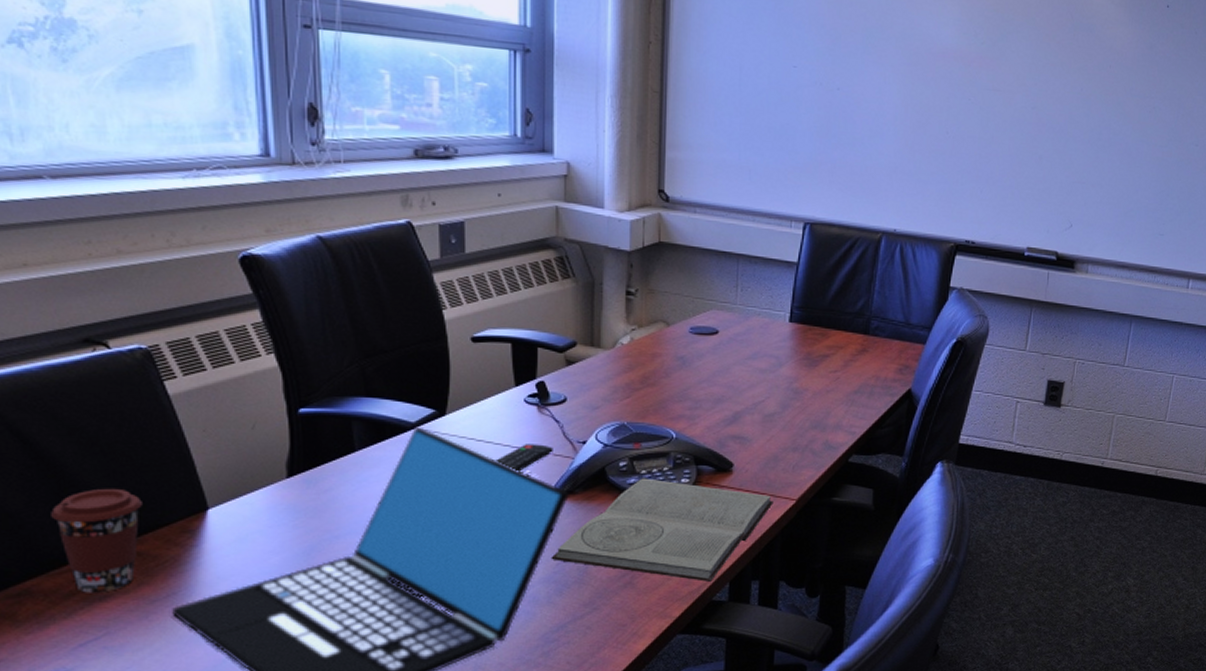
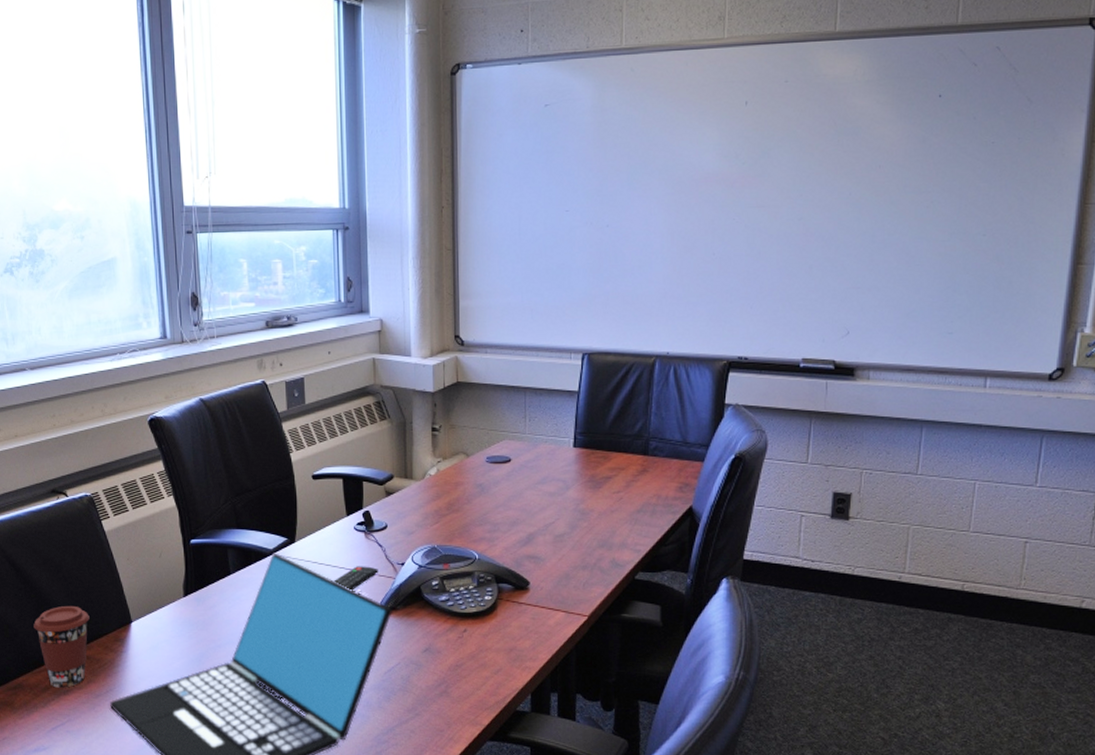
book: present [551,478,774,581] -> none [379,595,567,692]

